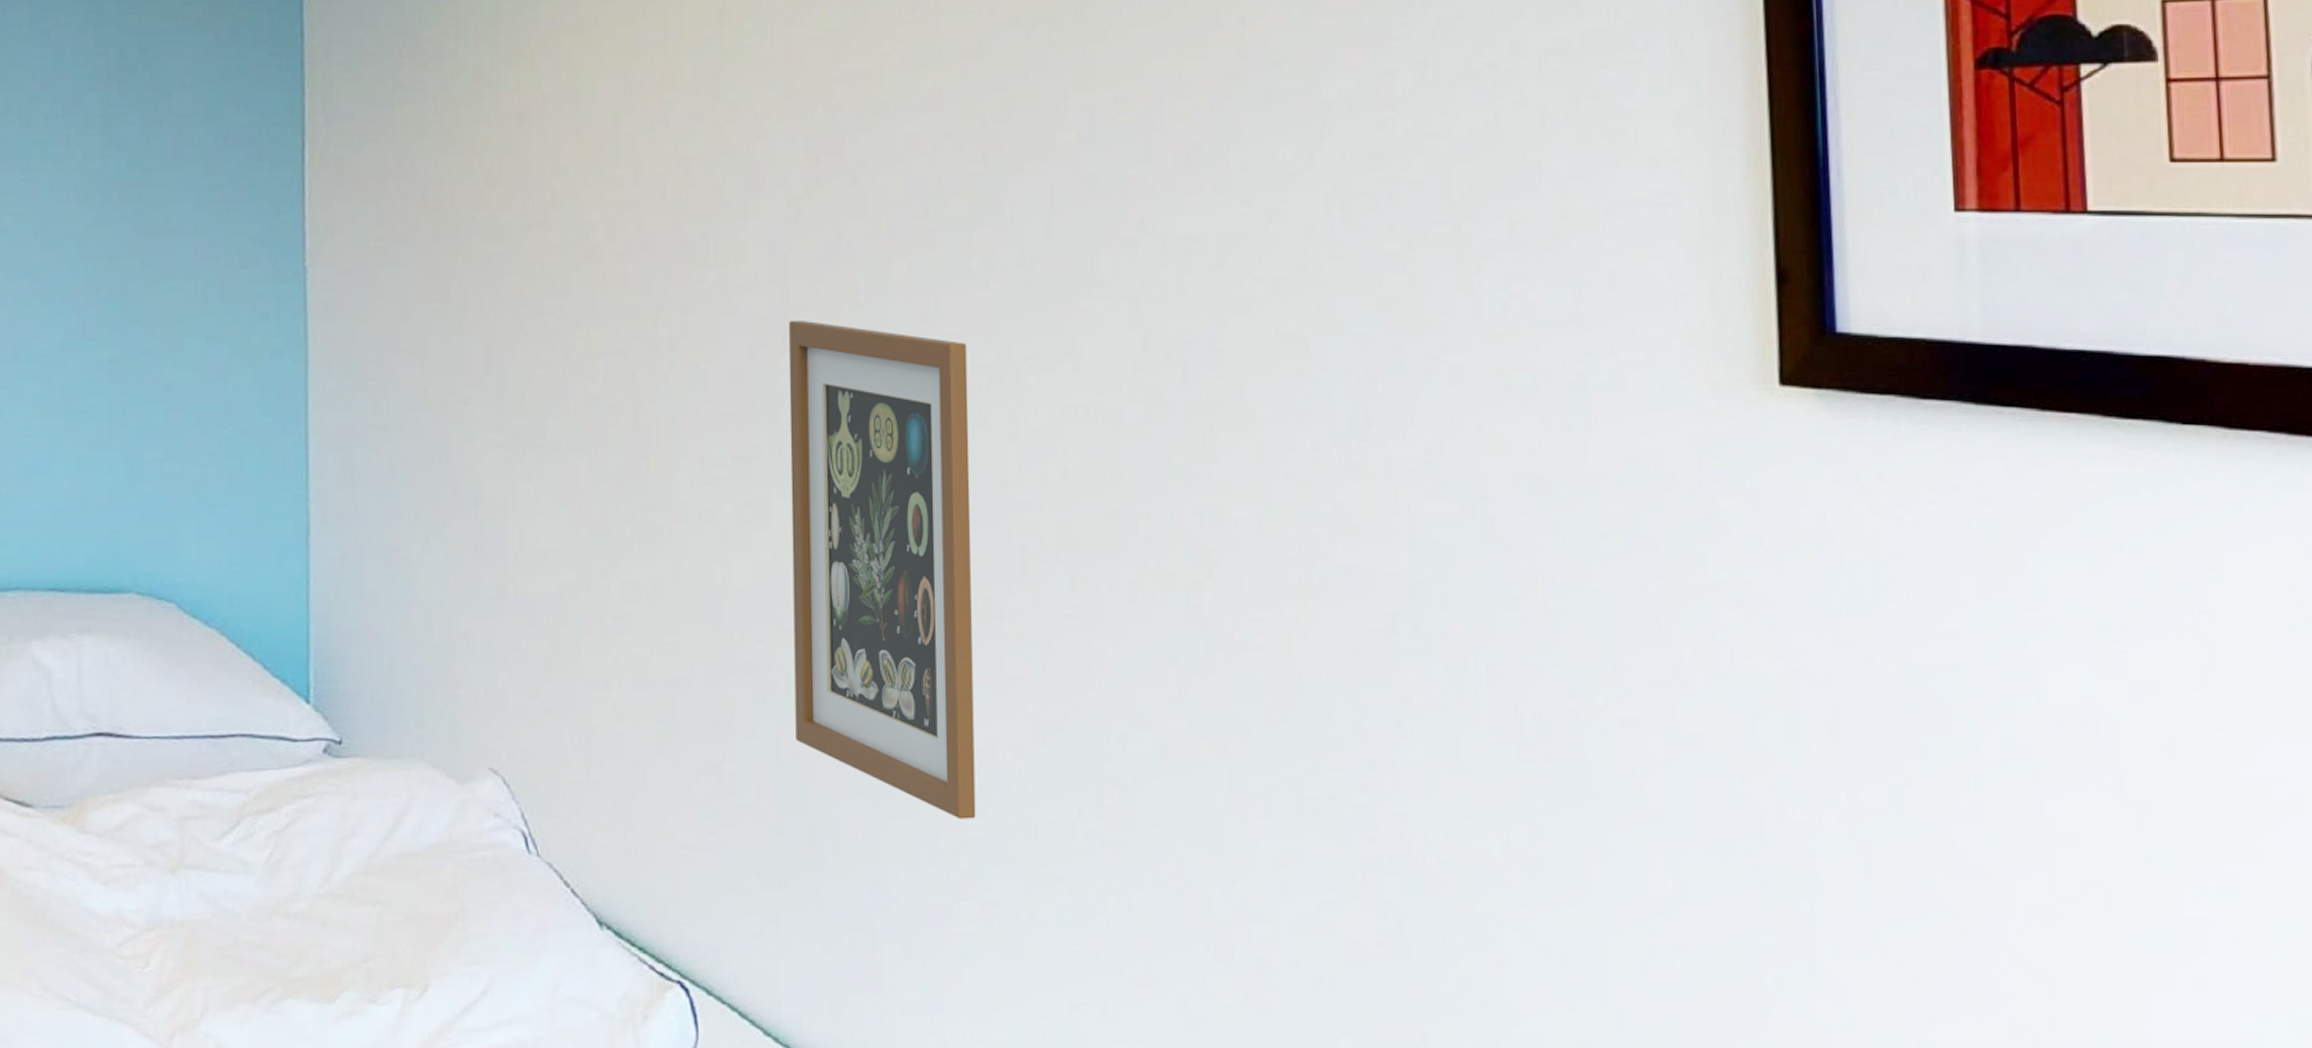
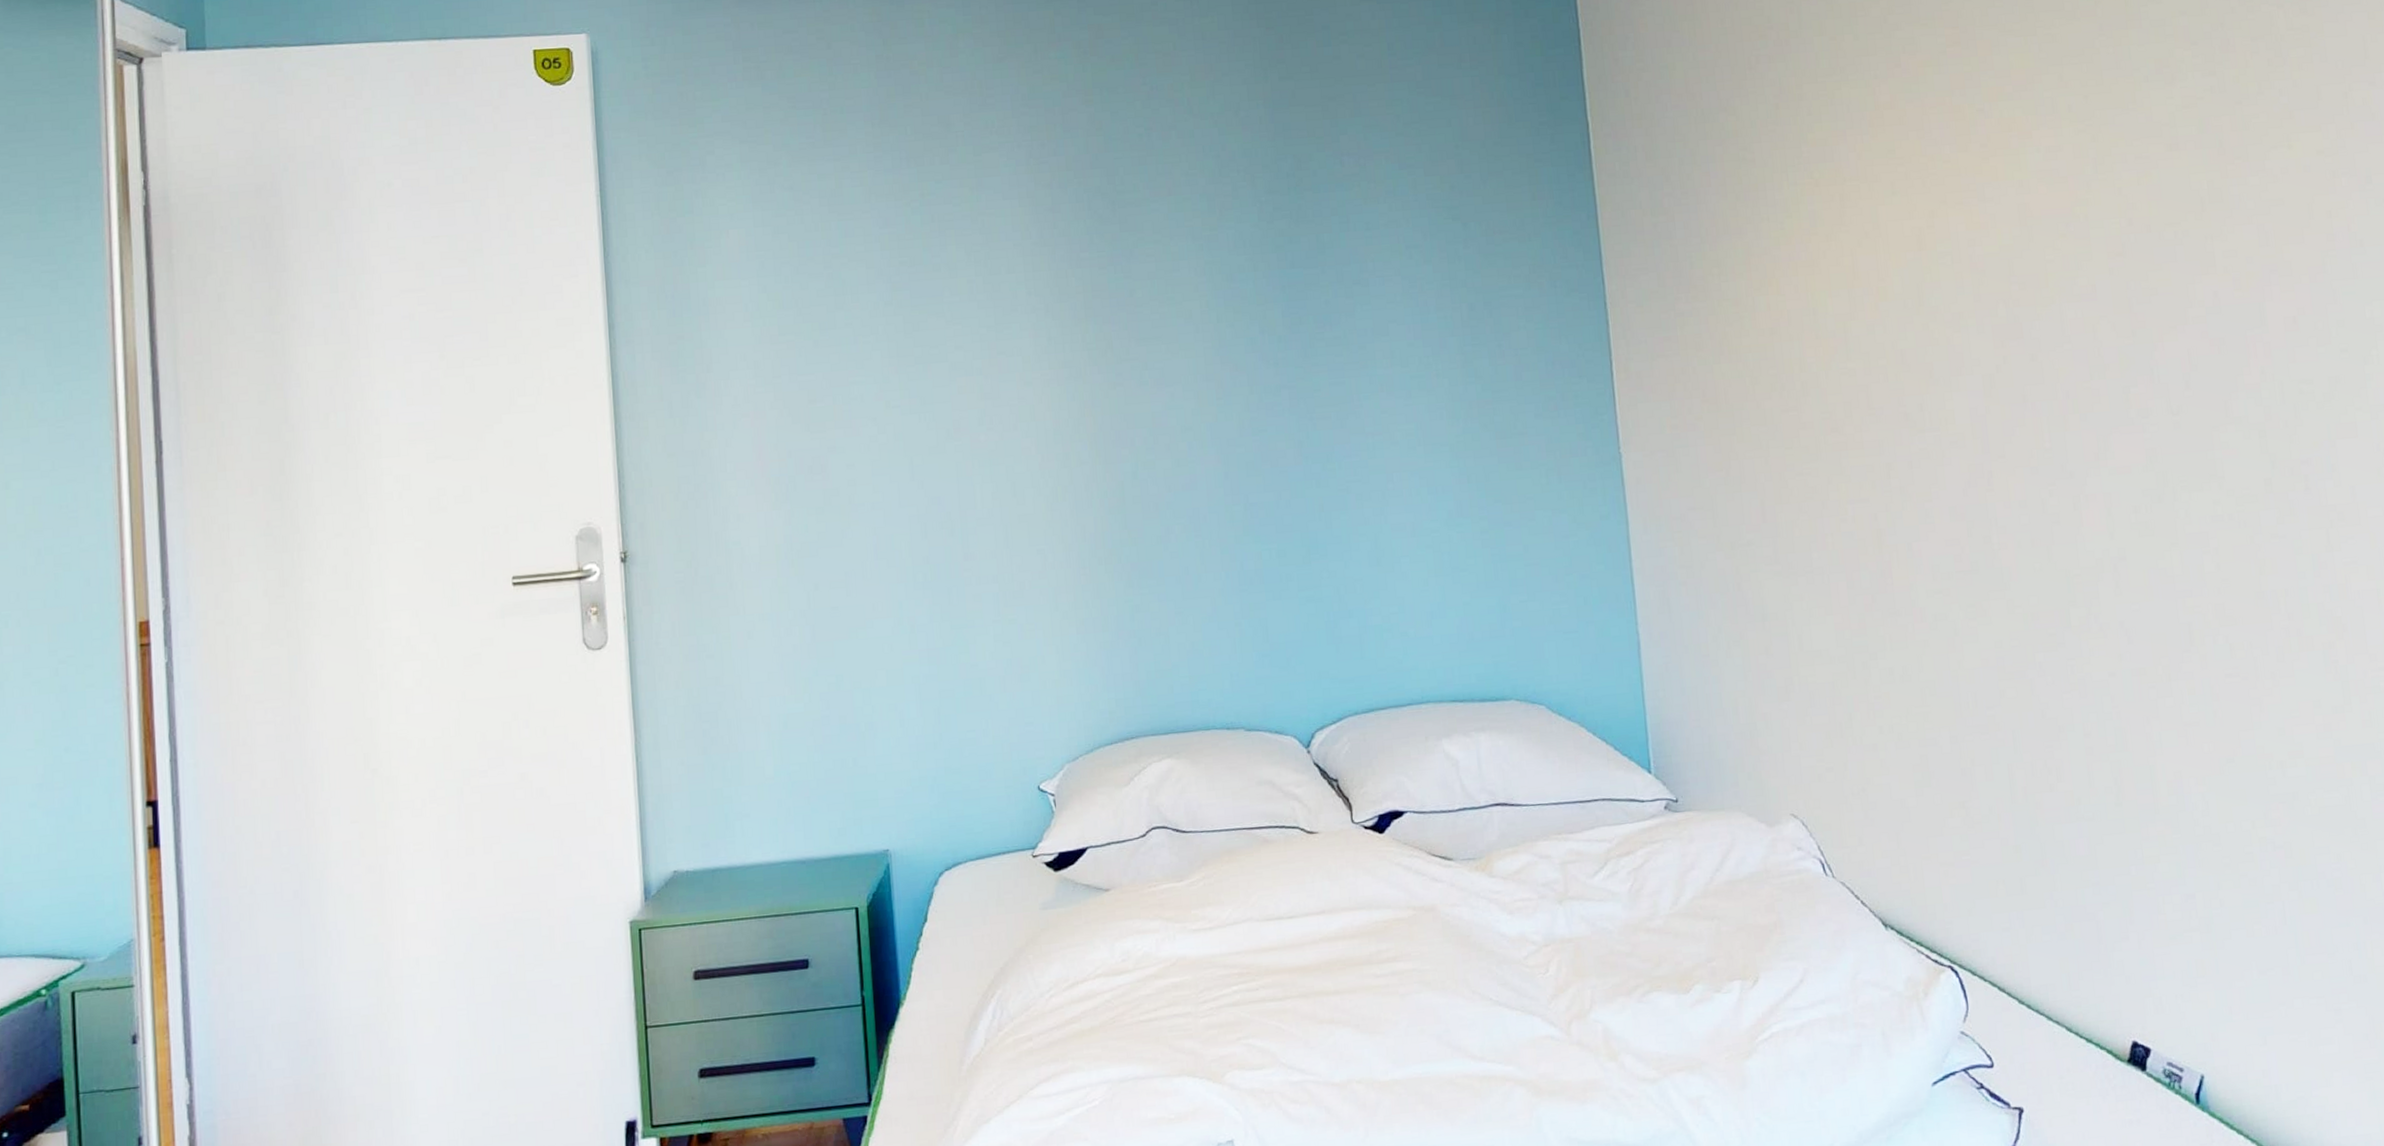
picture frame: present [788,319,976,820] -> none [1992,465,2171,834]

